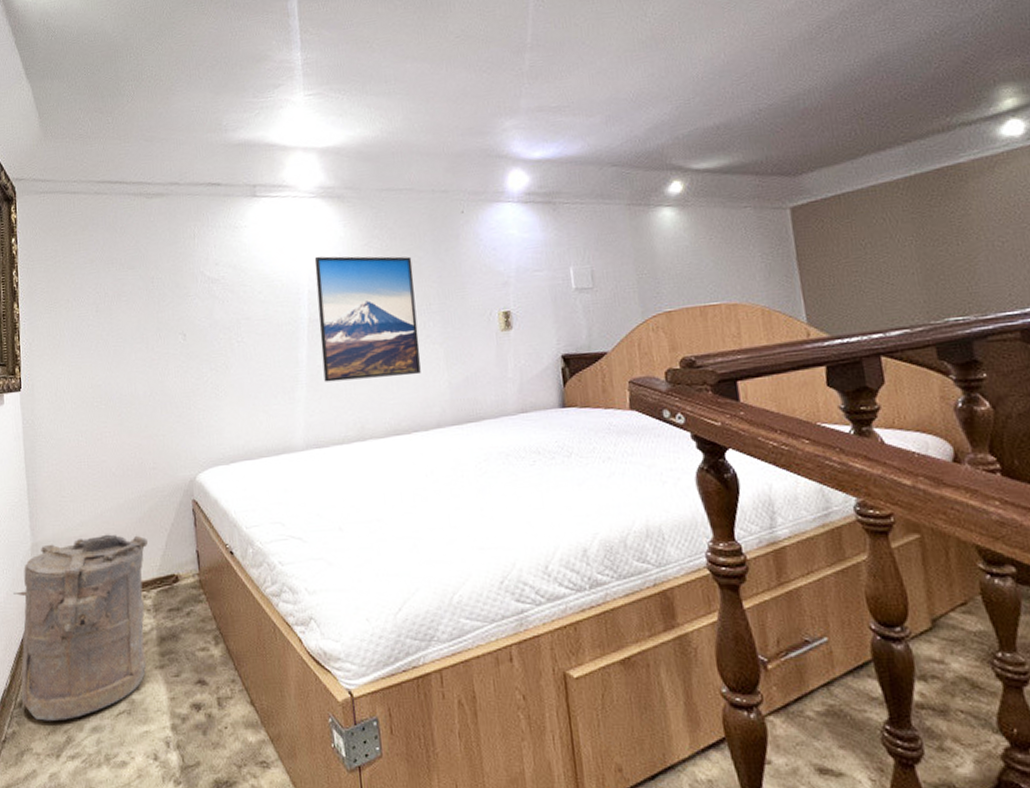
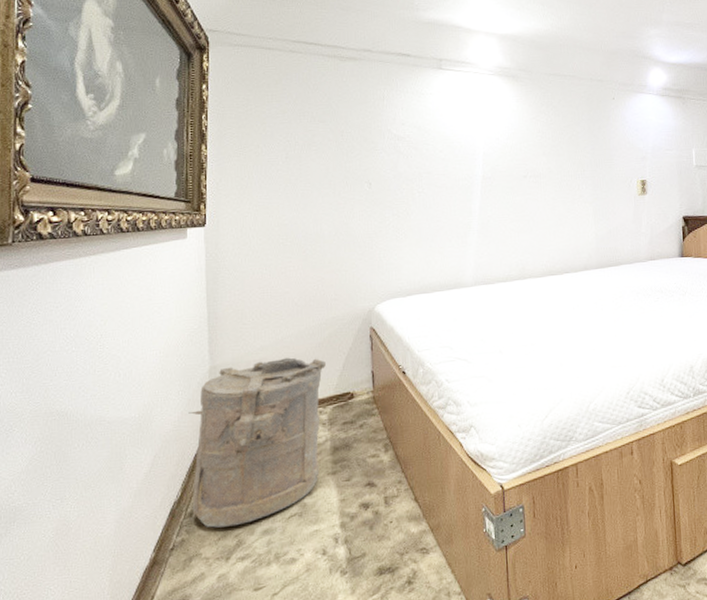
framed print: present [314,256,421,382] -> none [490,124,574,230]

